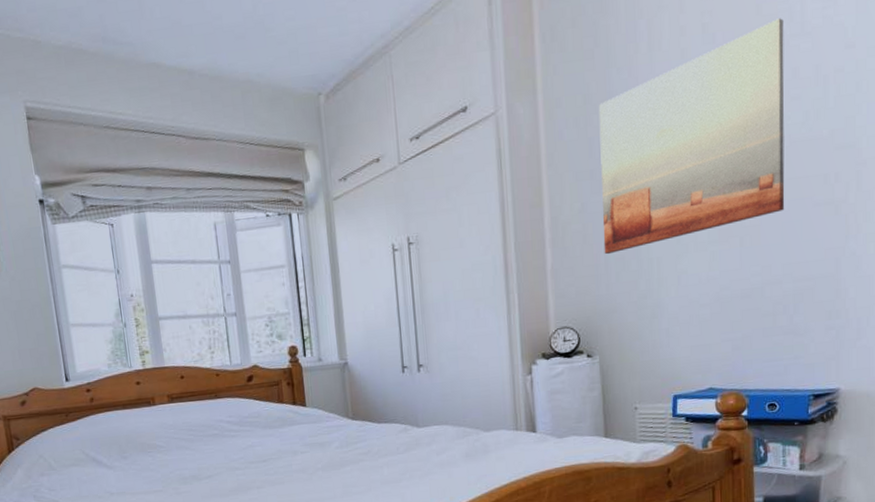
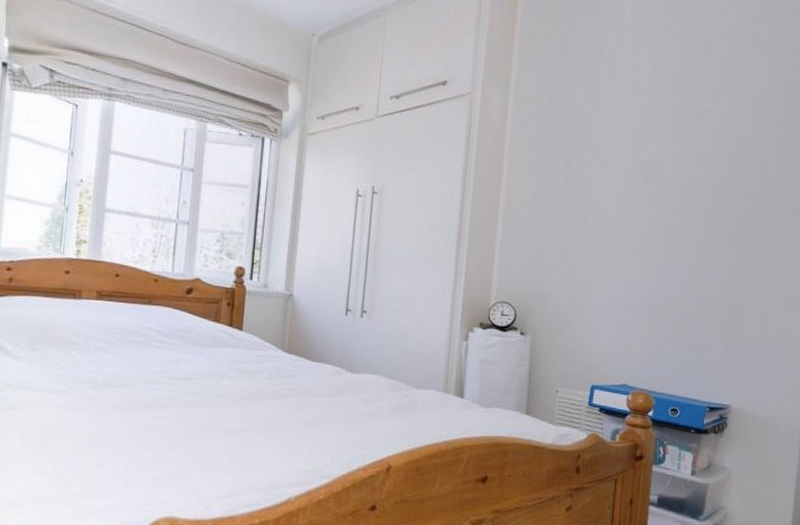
wall art: present [598,18,785,255] -> none [548,76,717,243]

